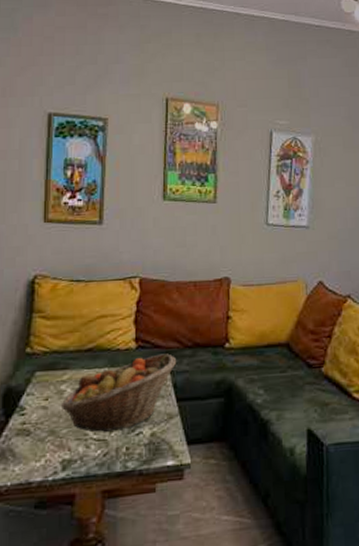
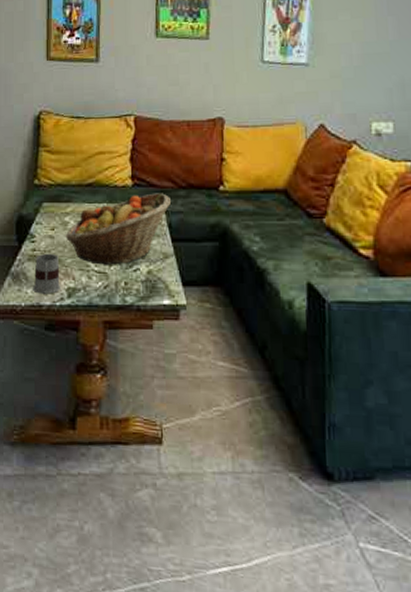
mug: none [20,425,55,470] -> present [32,253,61,294]

